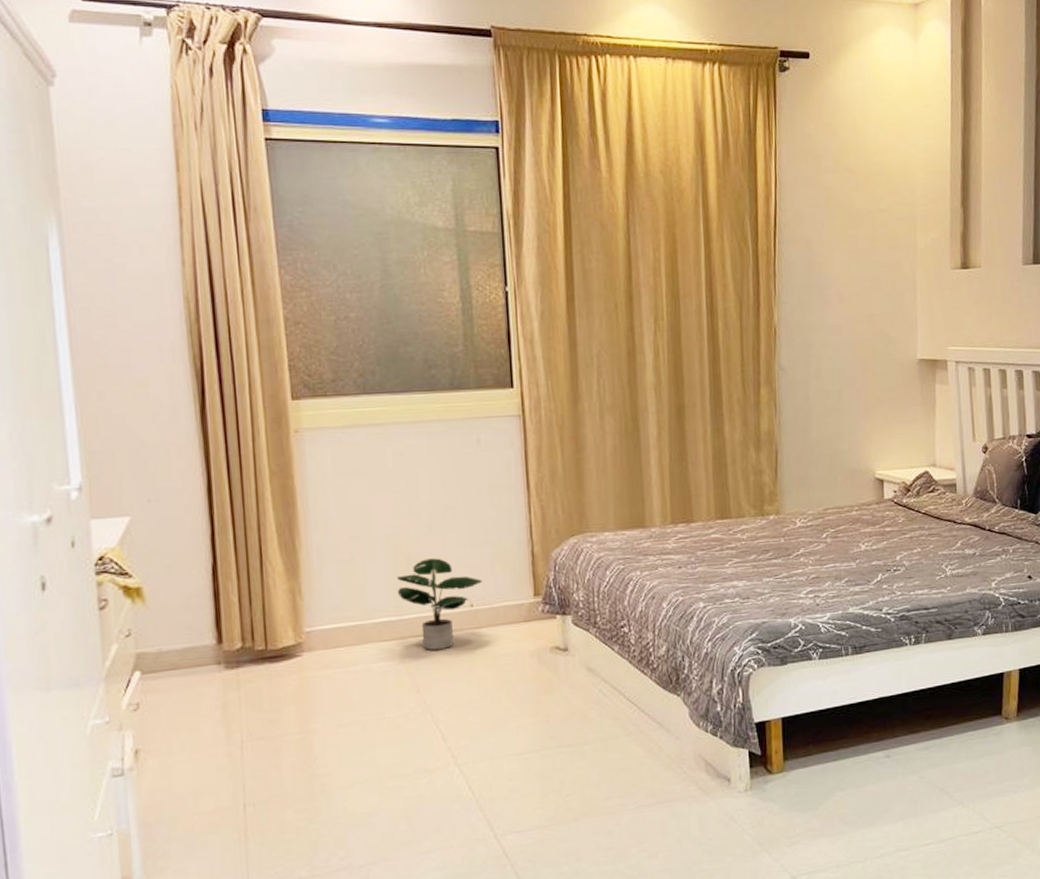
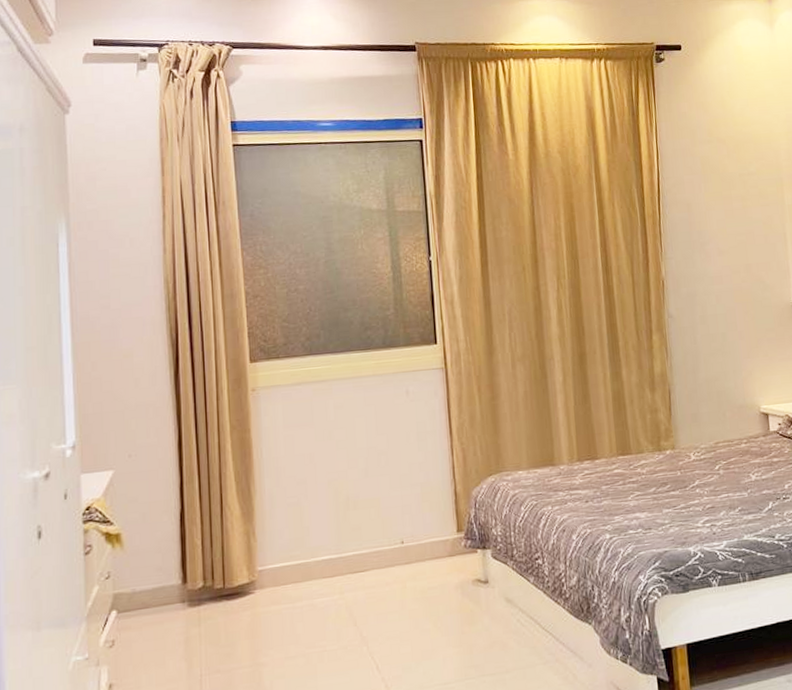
potted plant: present [397,558,483,650] -> none [337,499,412,585]

